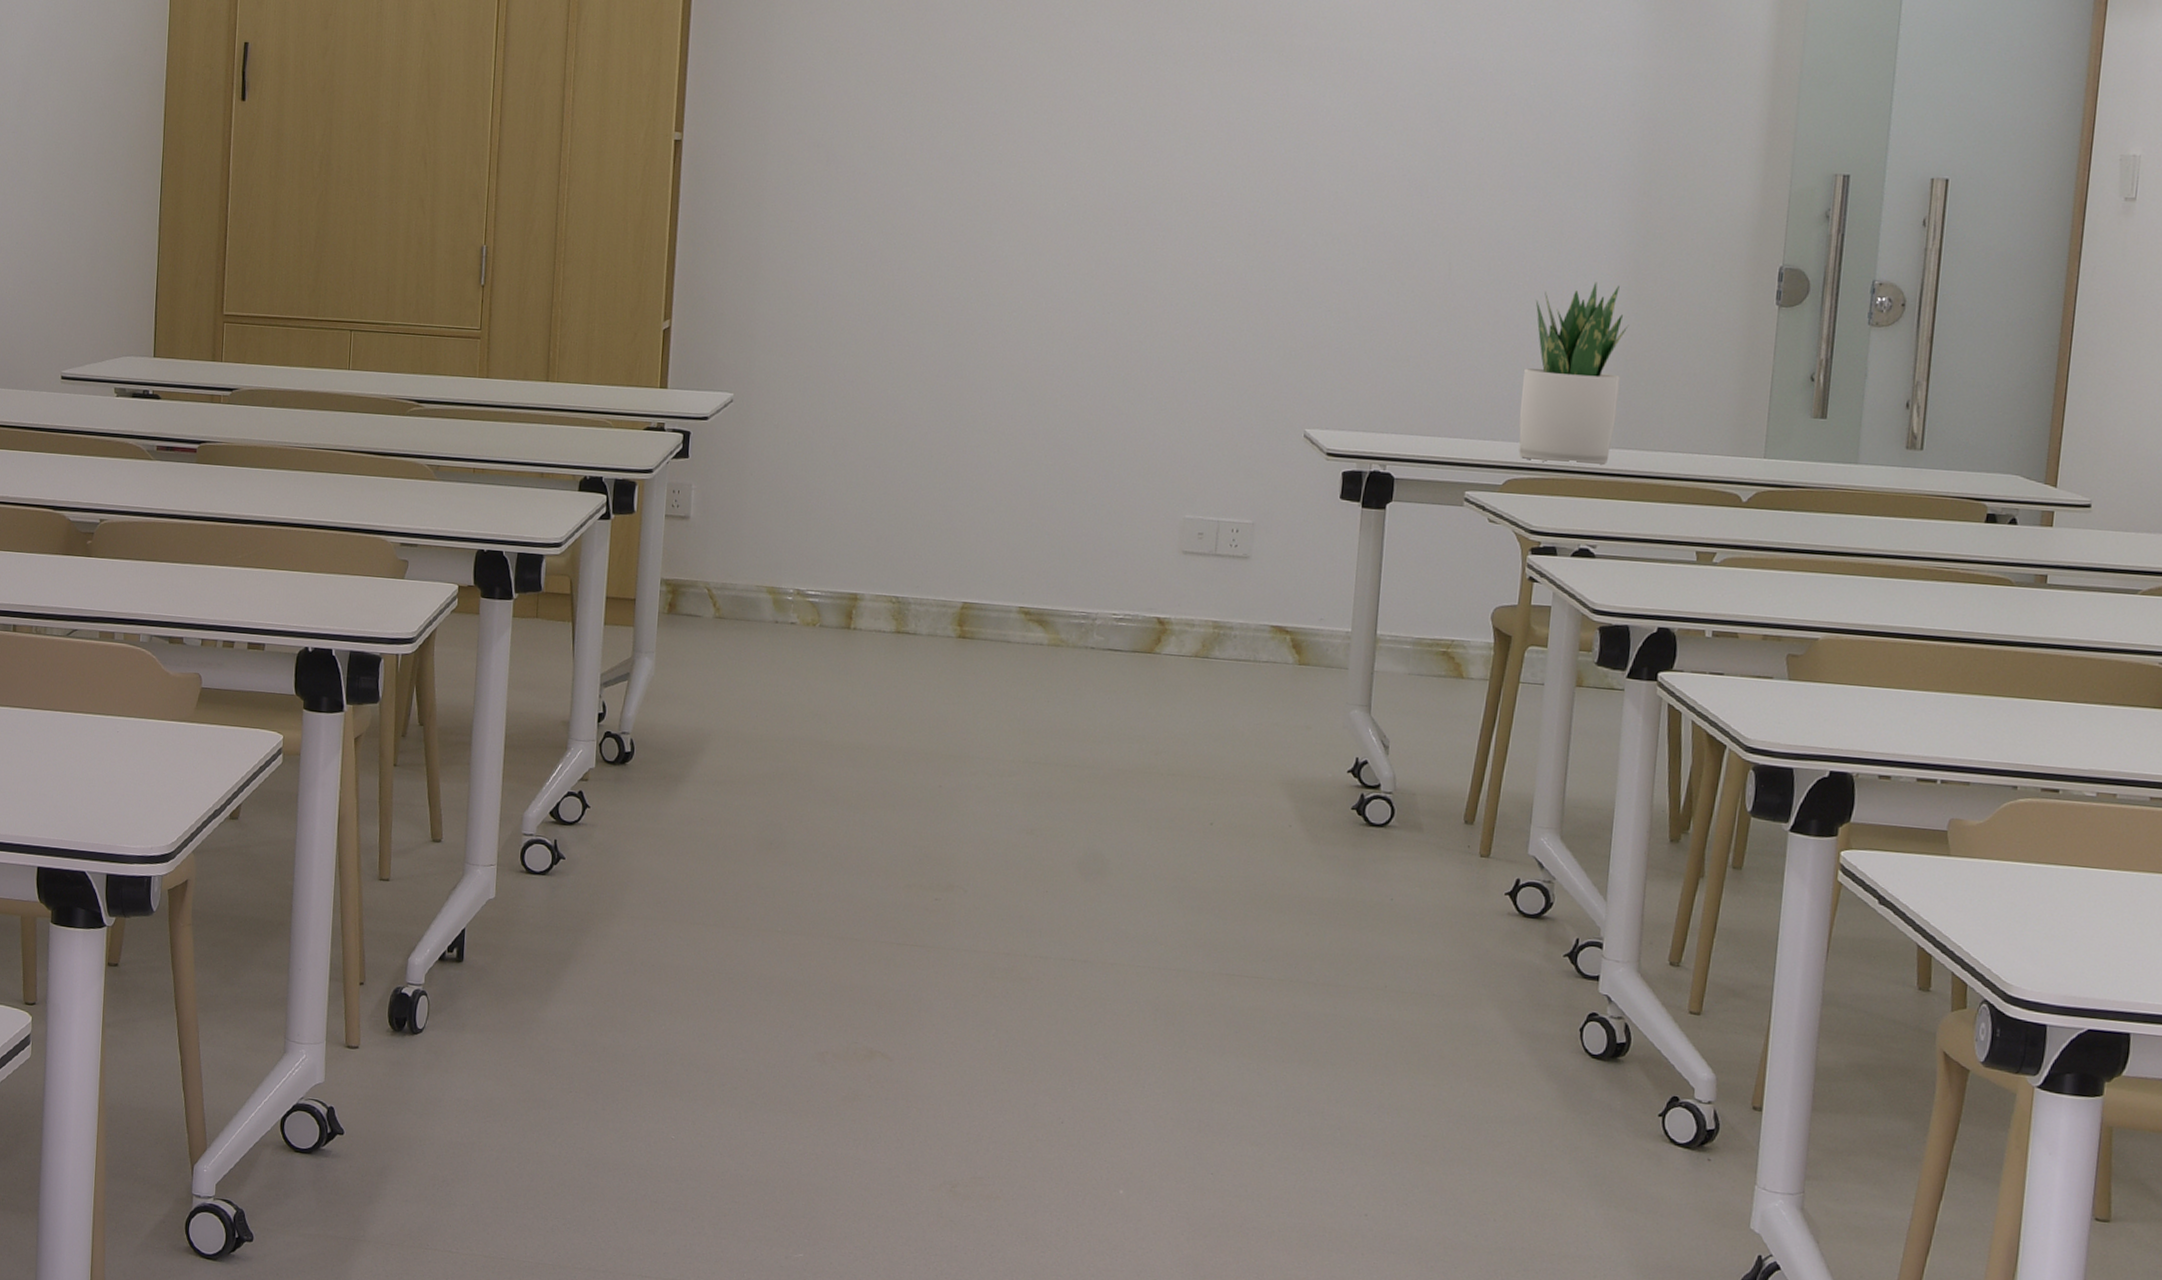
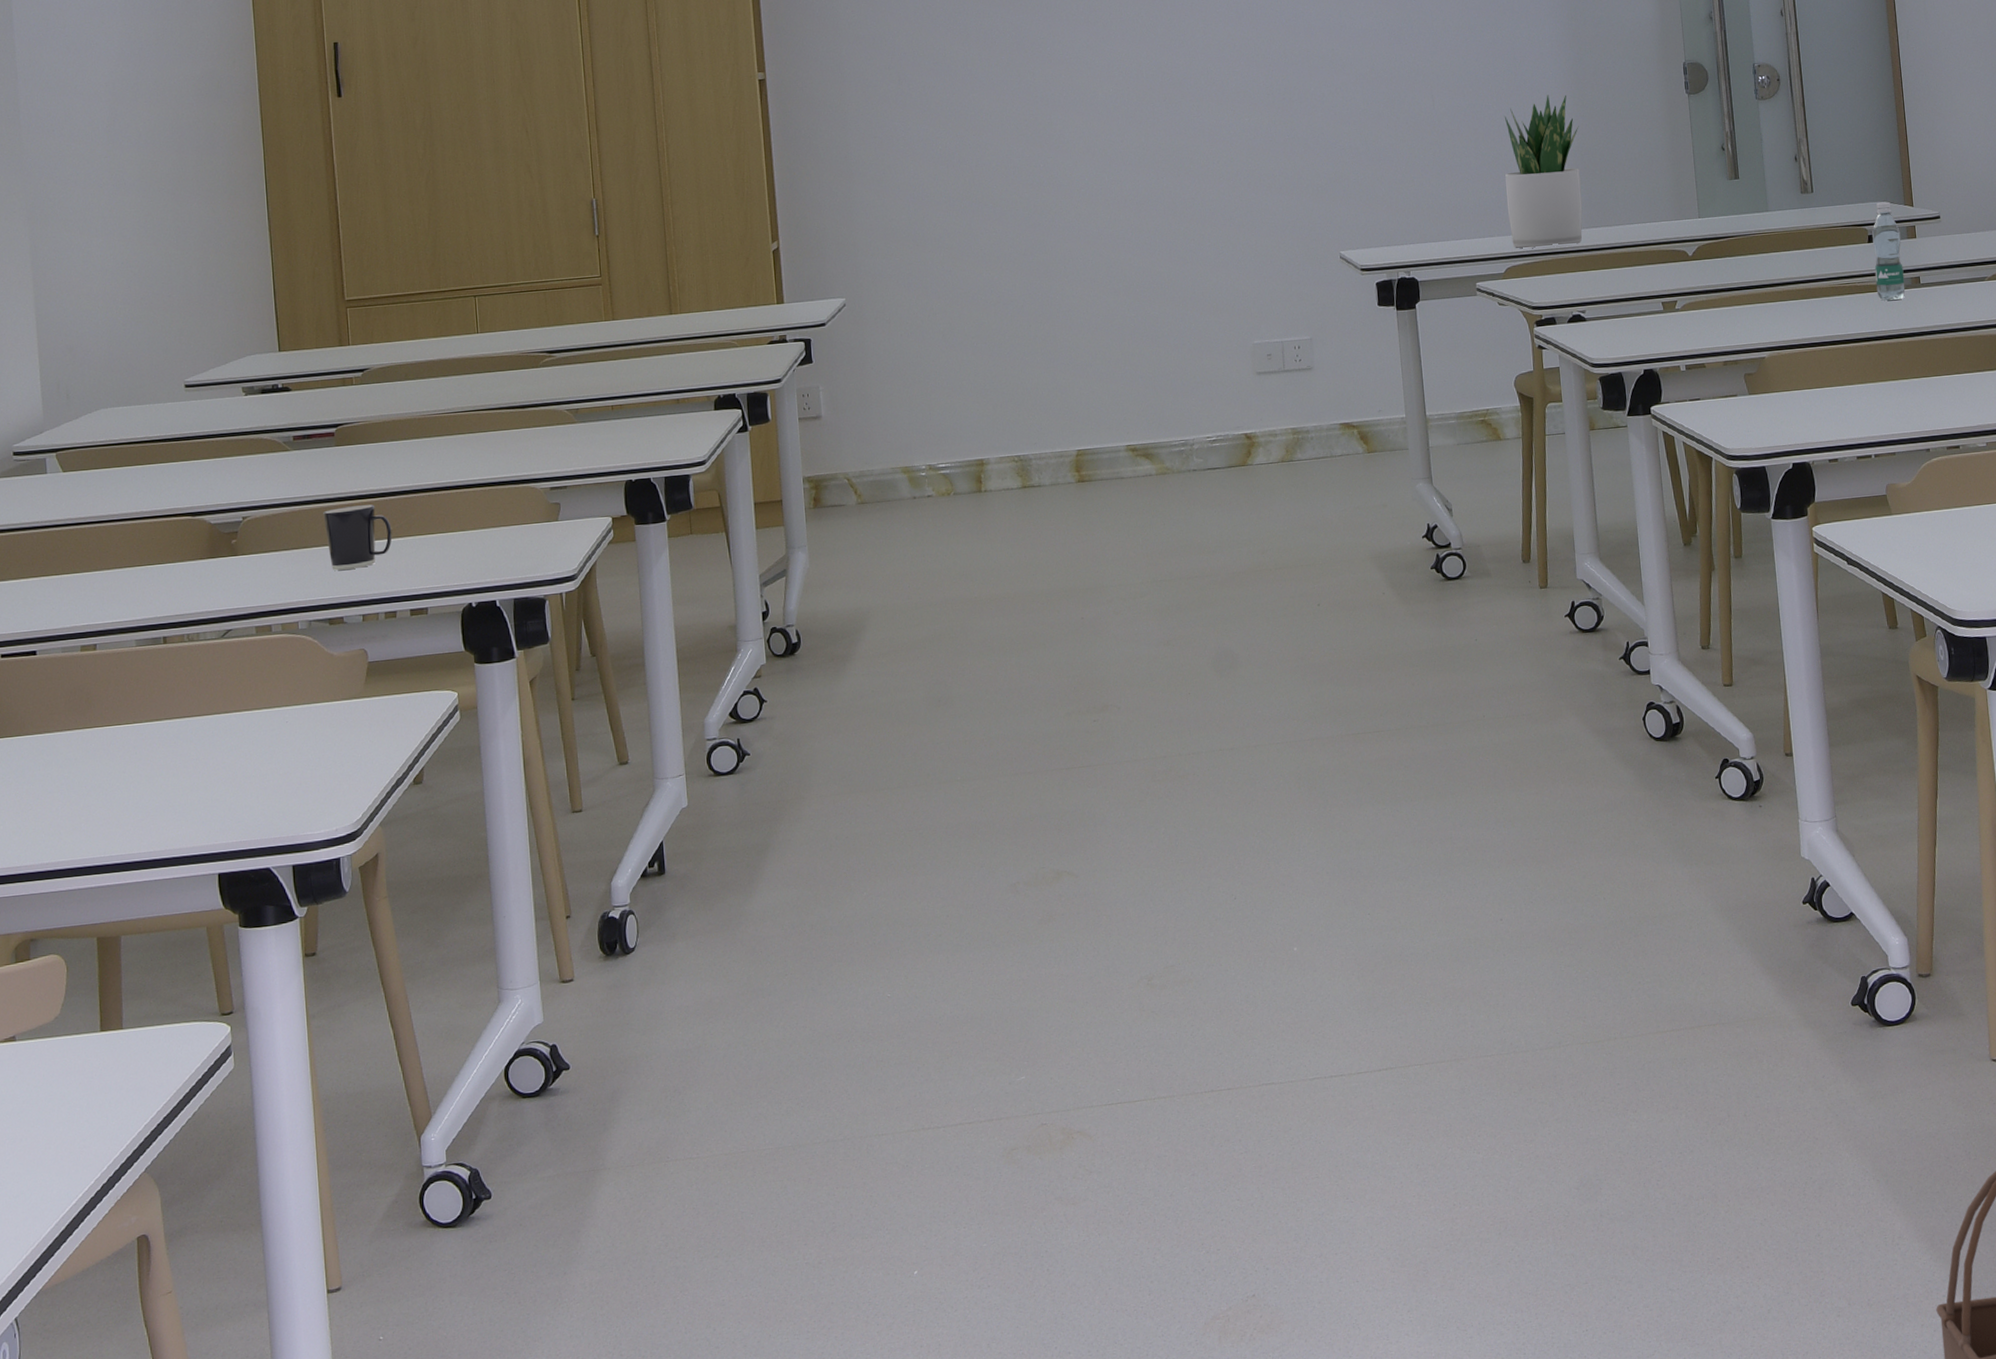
mug: none [176,526,240,591] -> present [323,504,393,570]
bottle: none [1984,475,2032,599] -> present [1871,201,1905,301]

